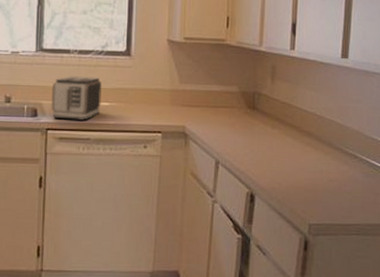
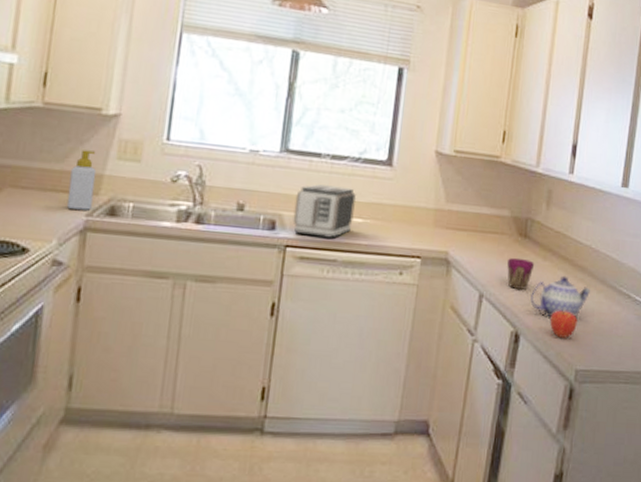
cup: none [239,127,264,155] -> present [507,257,535,290]
teapot: none [262,141,318,179] -> present [530,275,590,318]
fruit: none [281,171,308,196] -> present [549,309,578,338]

